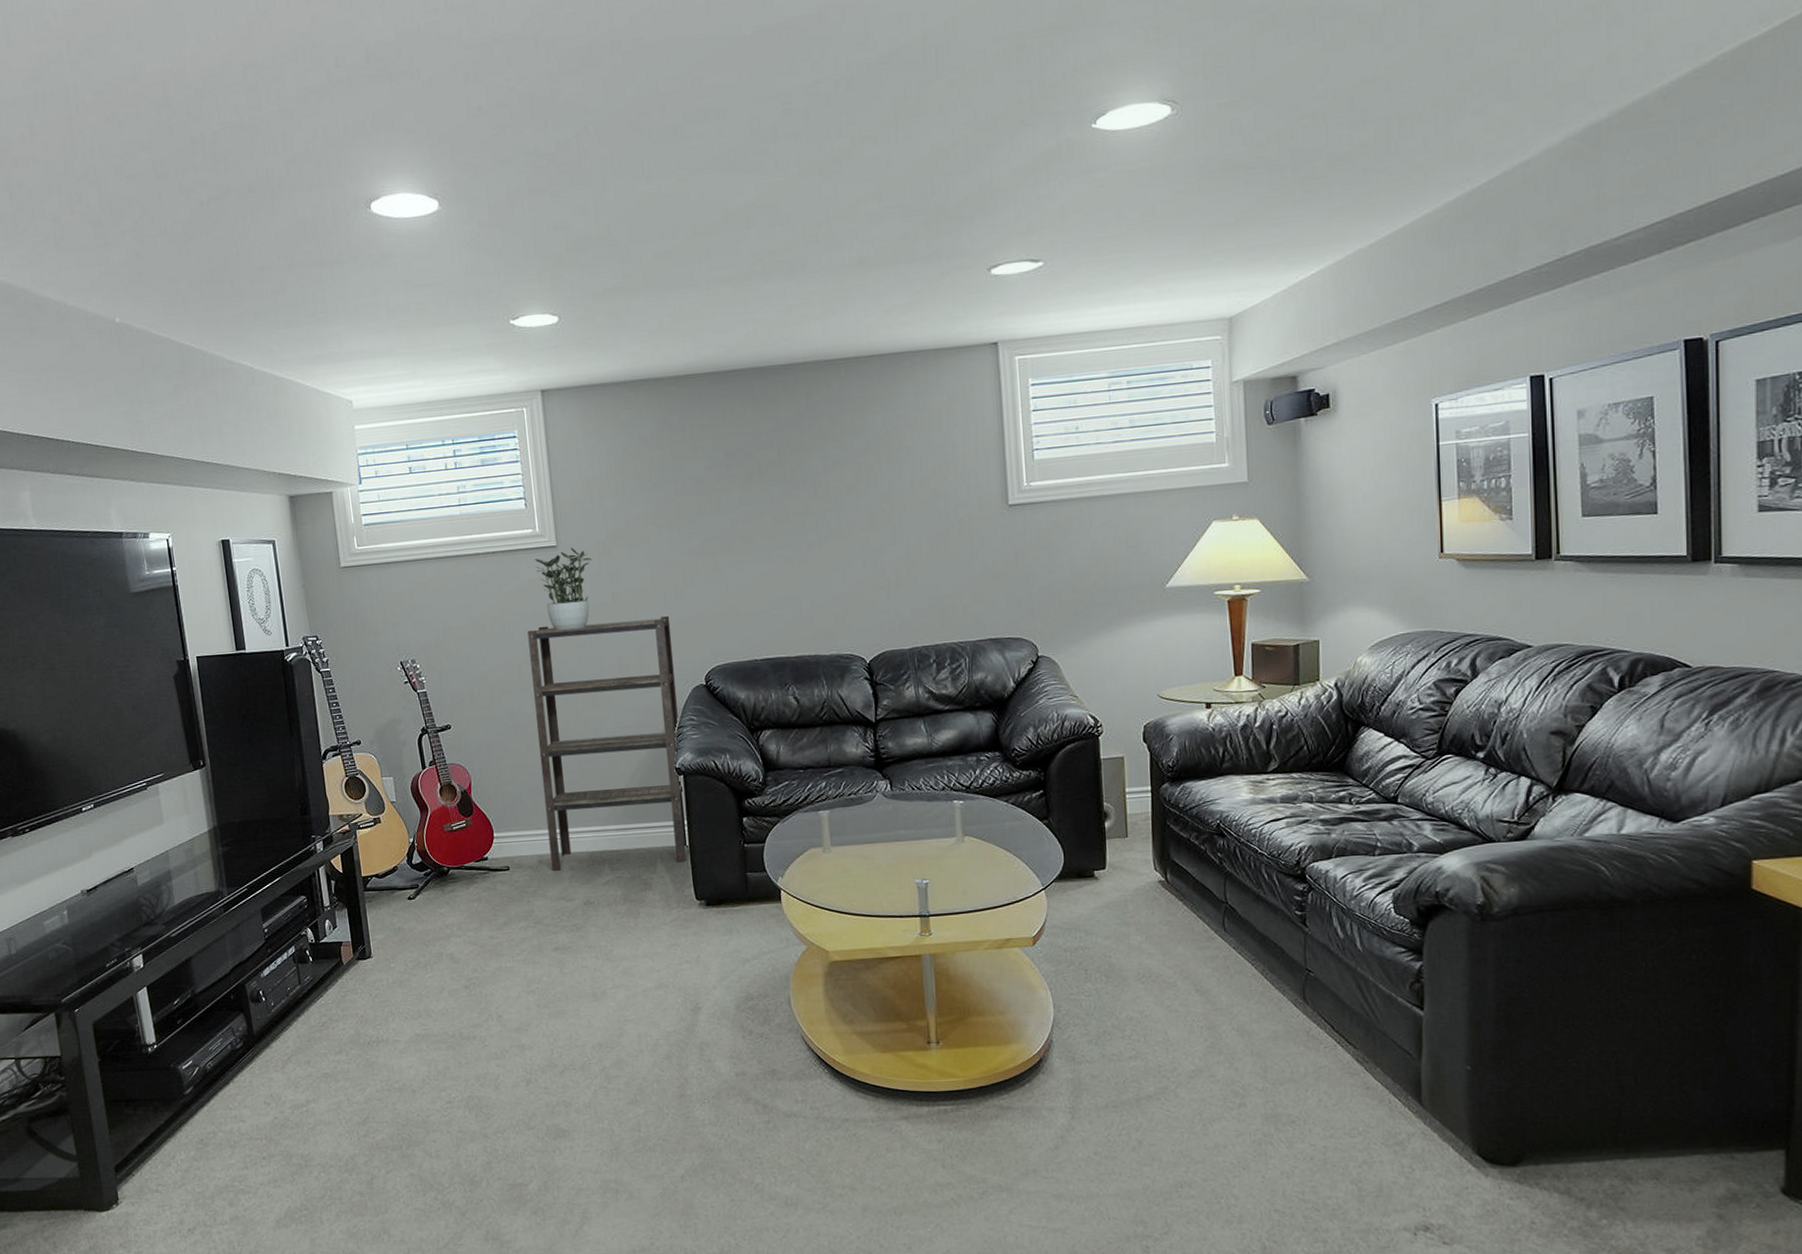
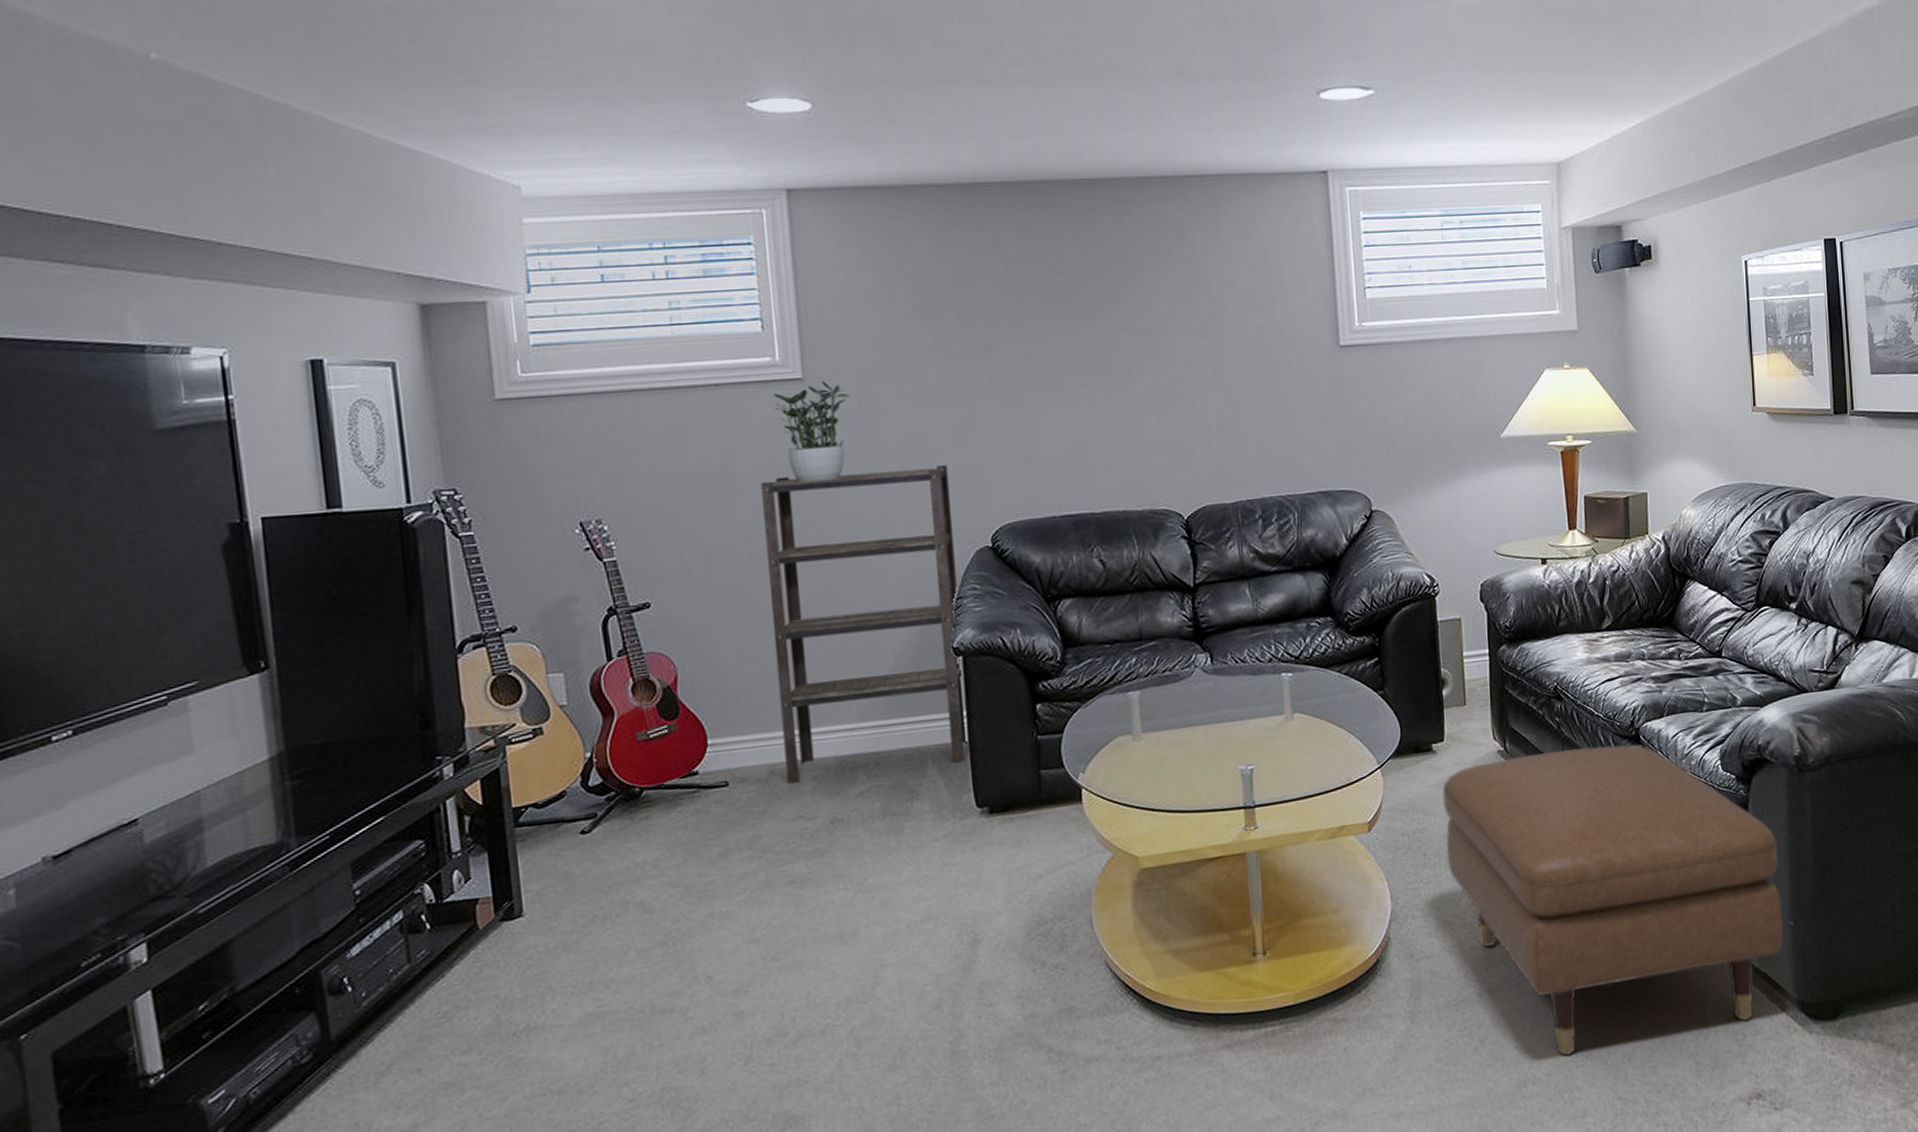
ottoman: none [1104,882,1458,1165] -> present [1442,744,1783,1056]

